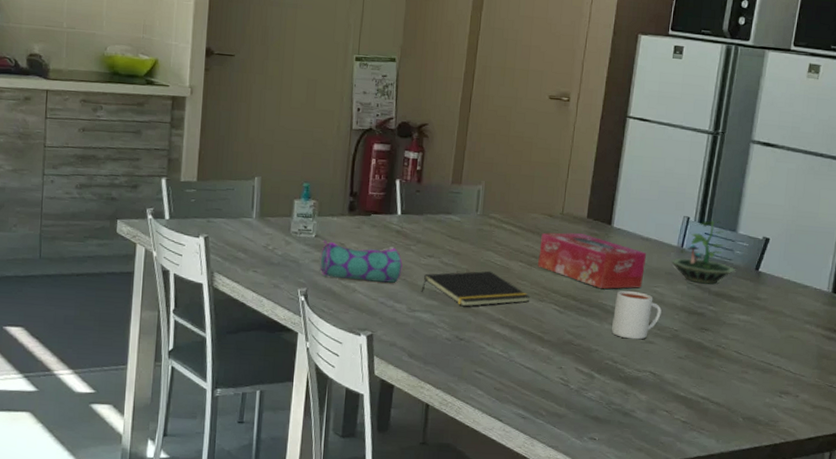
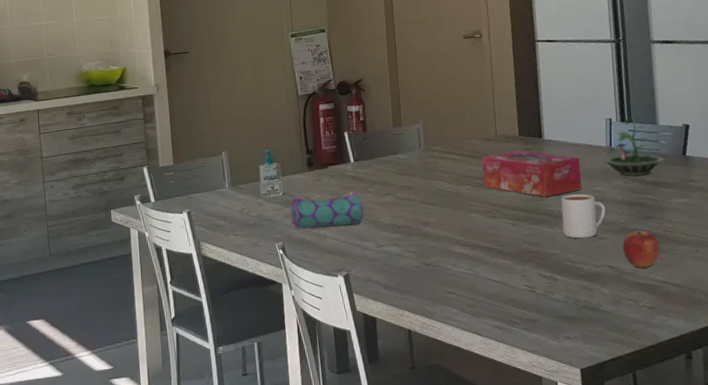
notepad: present [421,271,531,307] -> none [384,198,483,235]
apple: none [669,340,709,381] -> present [622,230,660,269]

